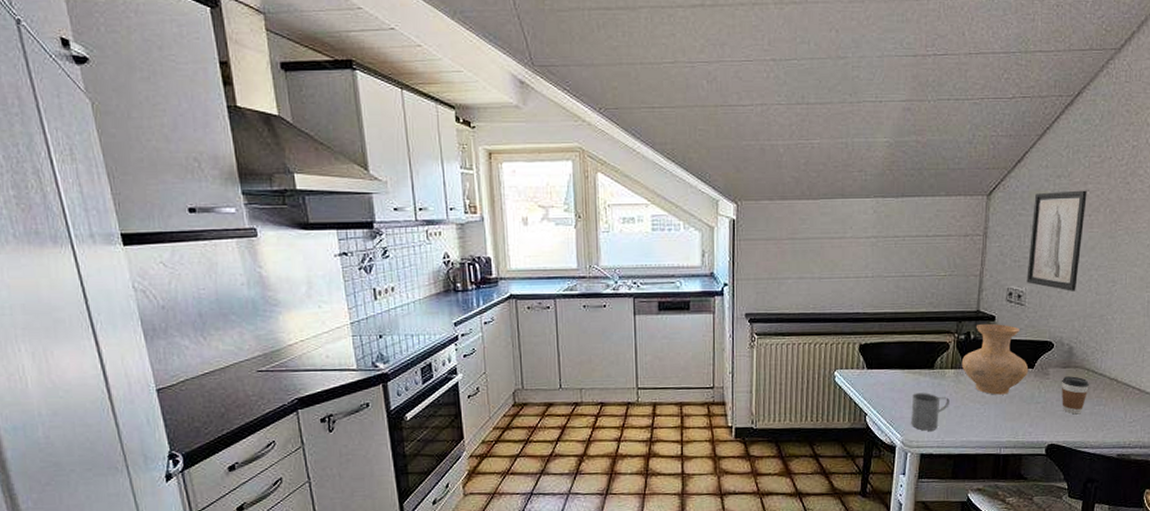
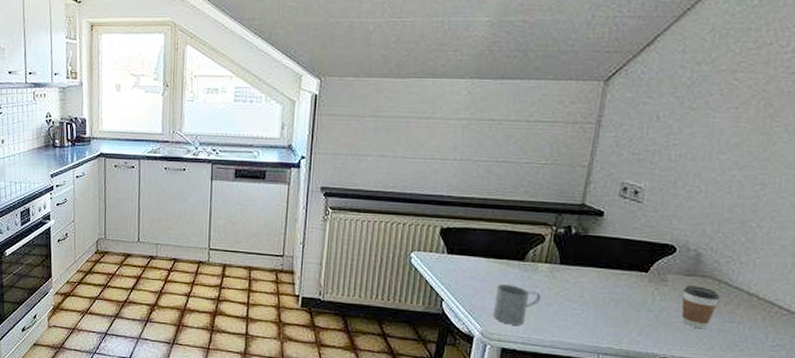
vase: present [961,323,1029,395] -> none [558,218,642,297]
wall art: present [1026,190,1087,291] -> none [646,79,735,192]

